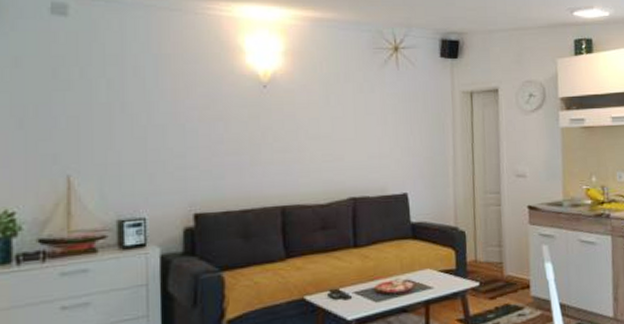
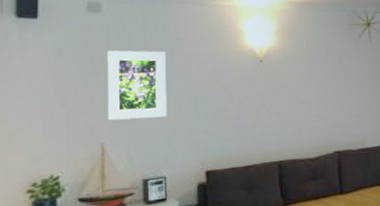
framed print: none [75,63,149,149] -> present [107,50,167,121]

